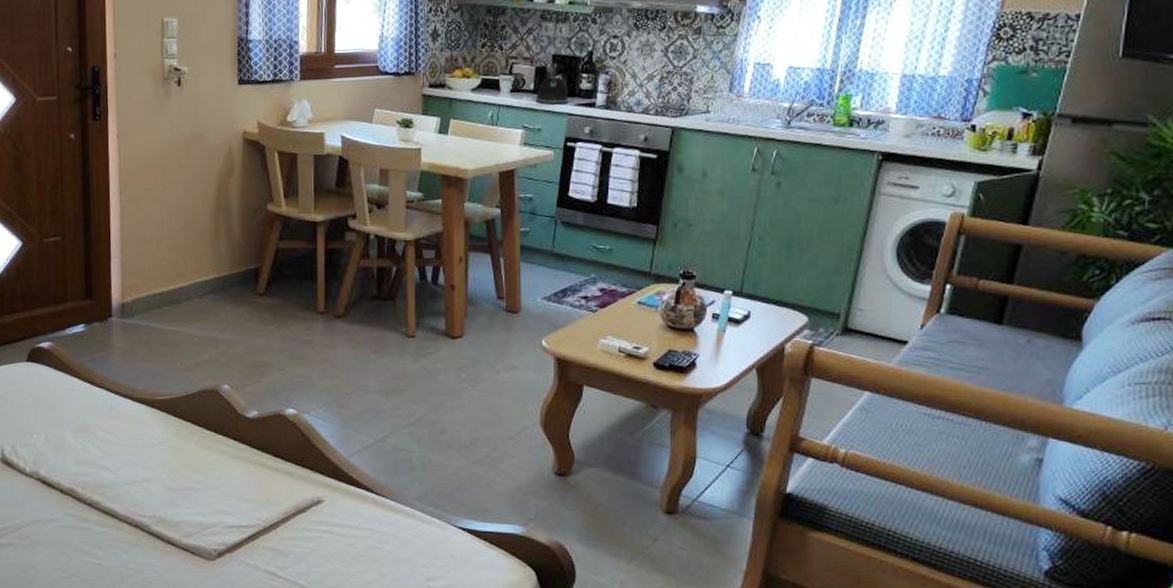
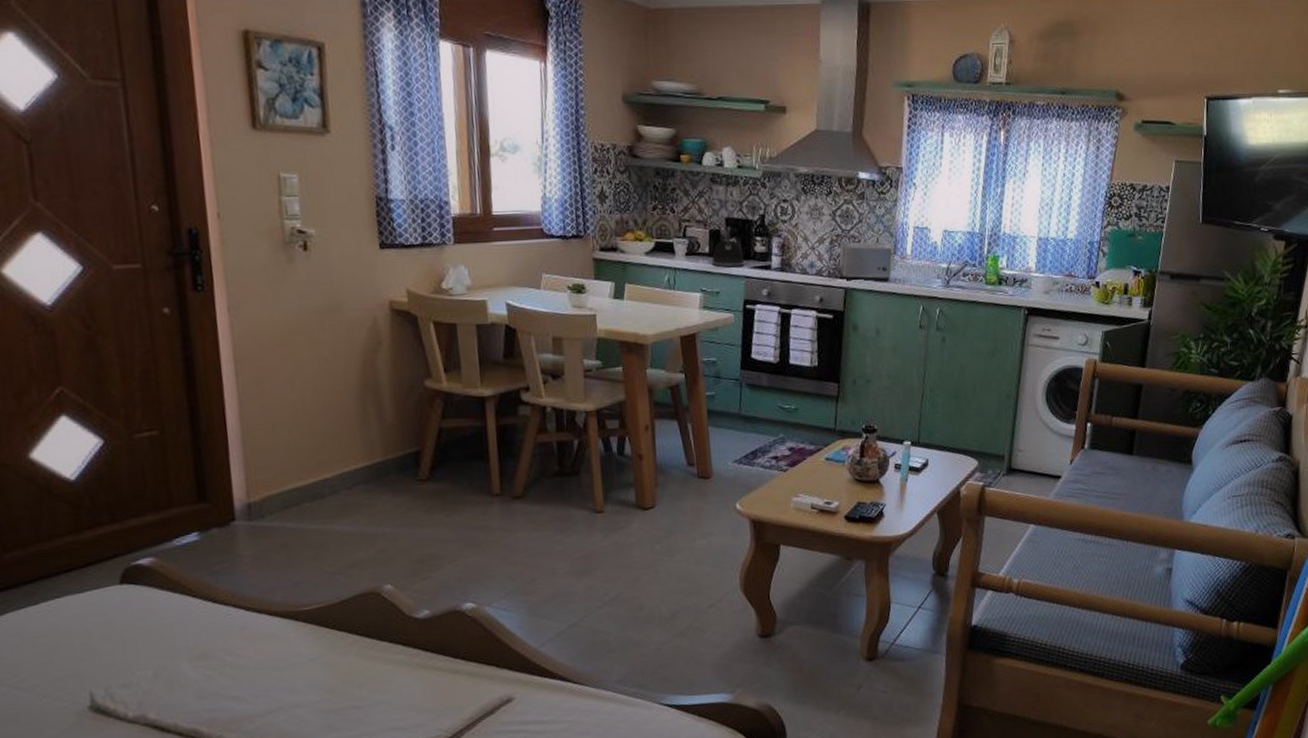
toaster: none [667,79,729,122] -> present [839,242,894,282]

